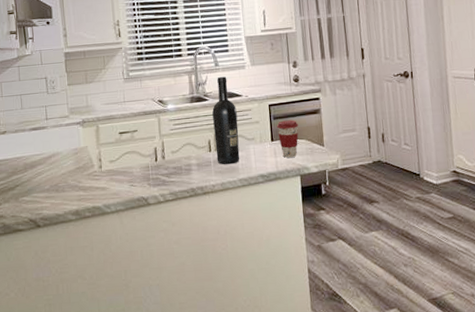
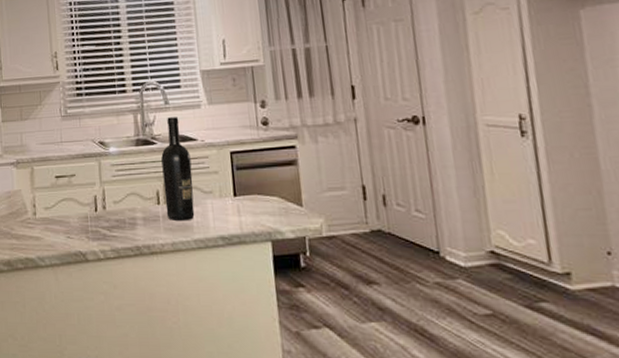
coffee cup: present [276,120,299,158] -> none [240,171,269,219]

